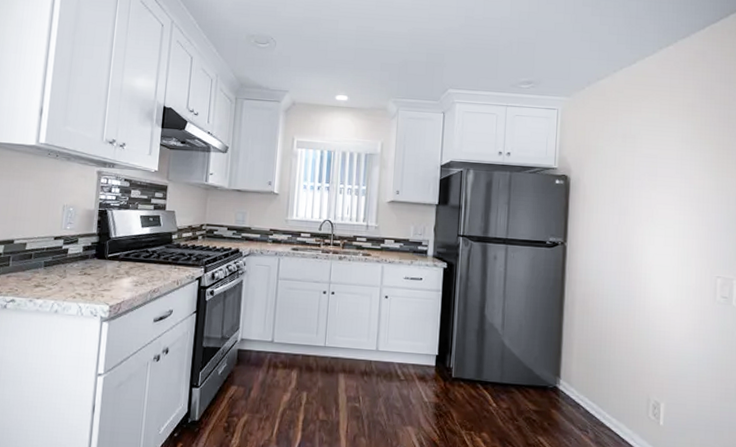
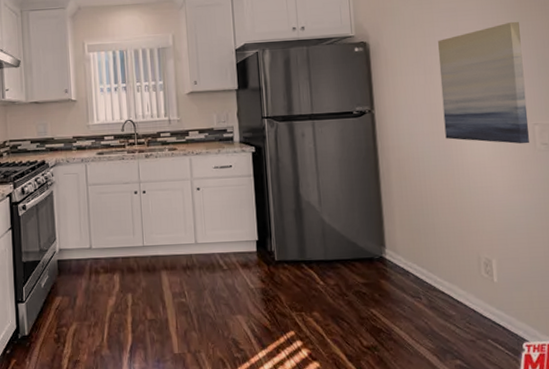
wall art: none [631,175,715,295] -> present [438,21,529,144]

